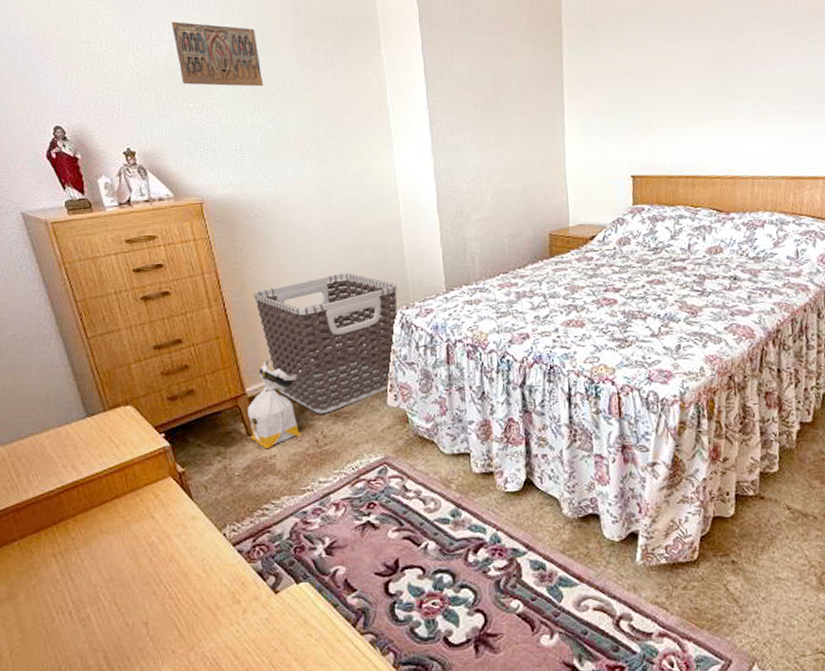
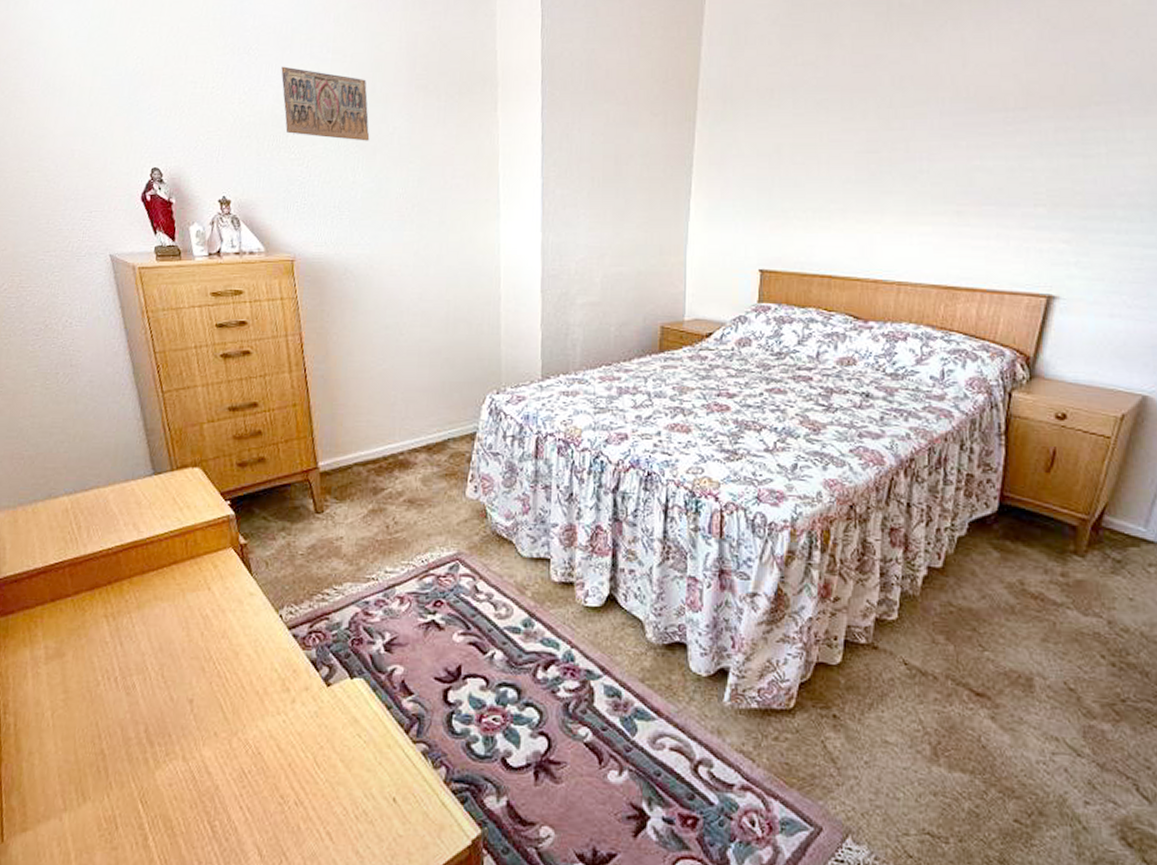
bag: present [248,359,302,448] -> none [317,434,374,529]
clothes hamper: present [253,273,397,414] -> none [336,348,489,498]

